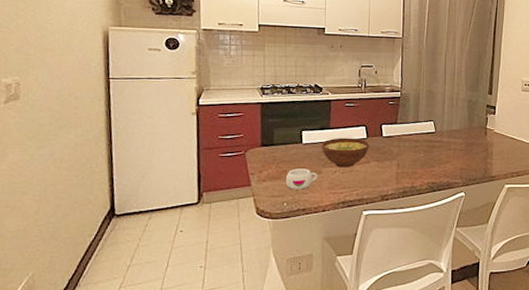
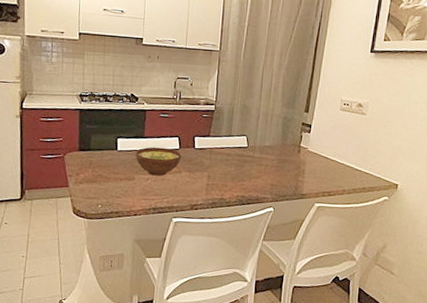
mug: present [285,168,318,190] -> none [100,173,132,194]

